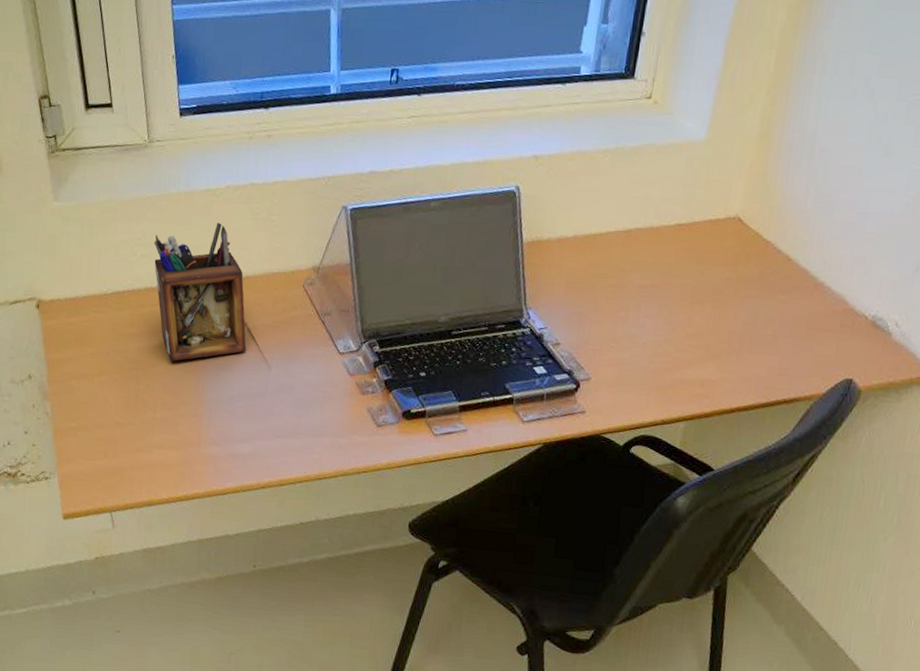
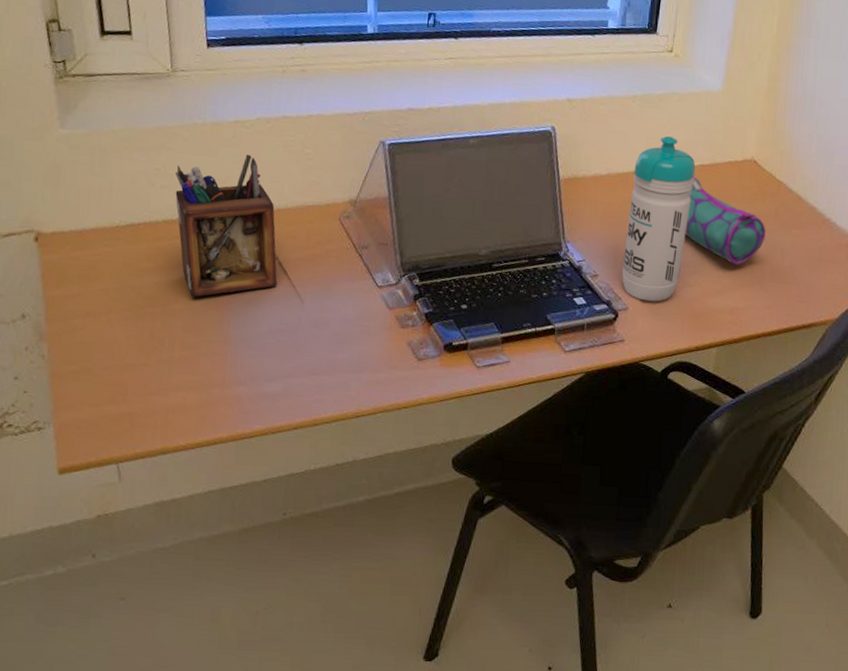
water bottle: none [585,193,672,372] -> present [622,136,696,302]
pencil case: none [655,237,748,334] -> present [685,176,766,265]

